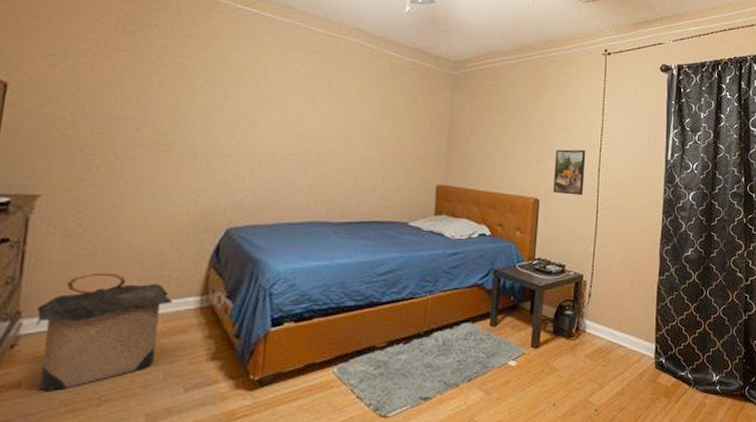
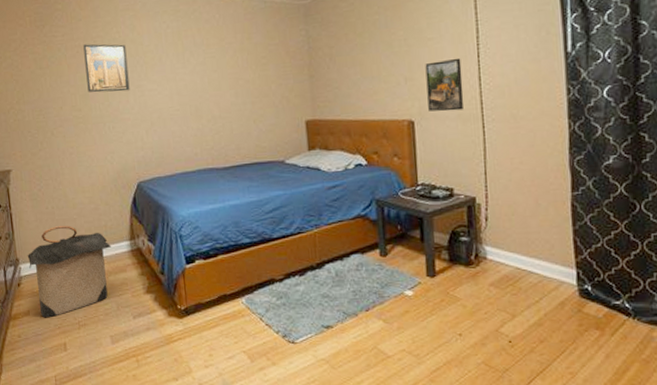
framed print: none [181,63,244,125] -> present [83,44,130,93]

